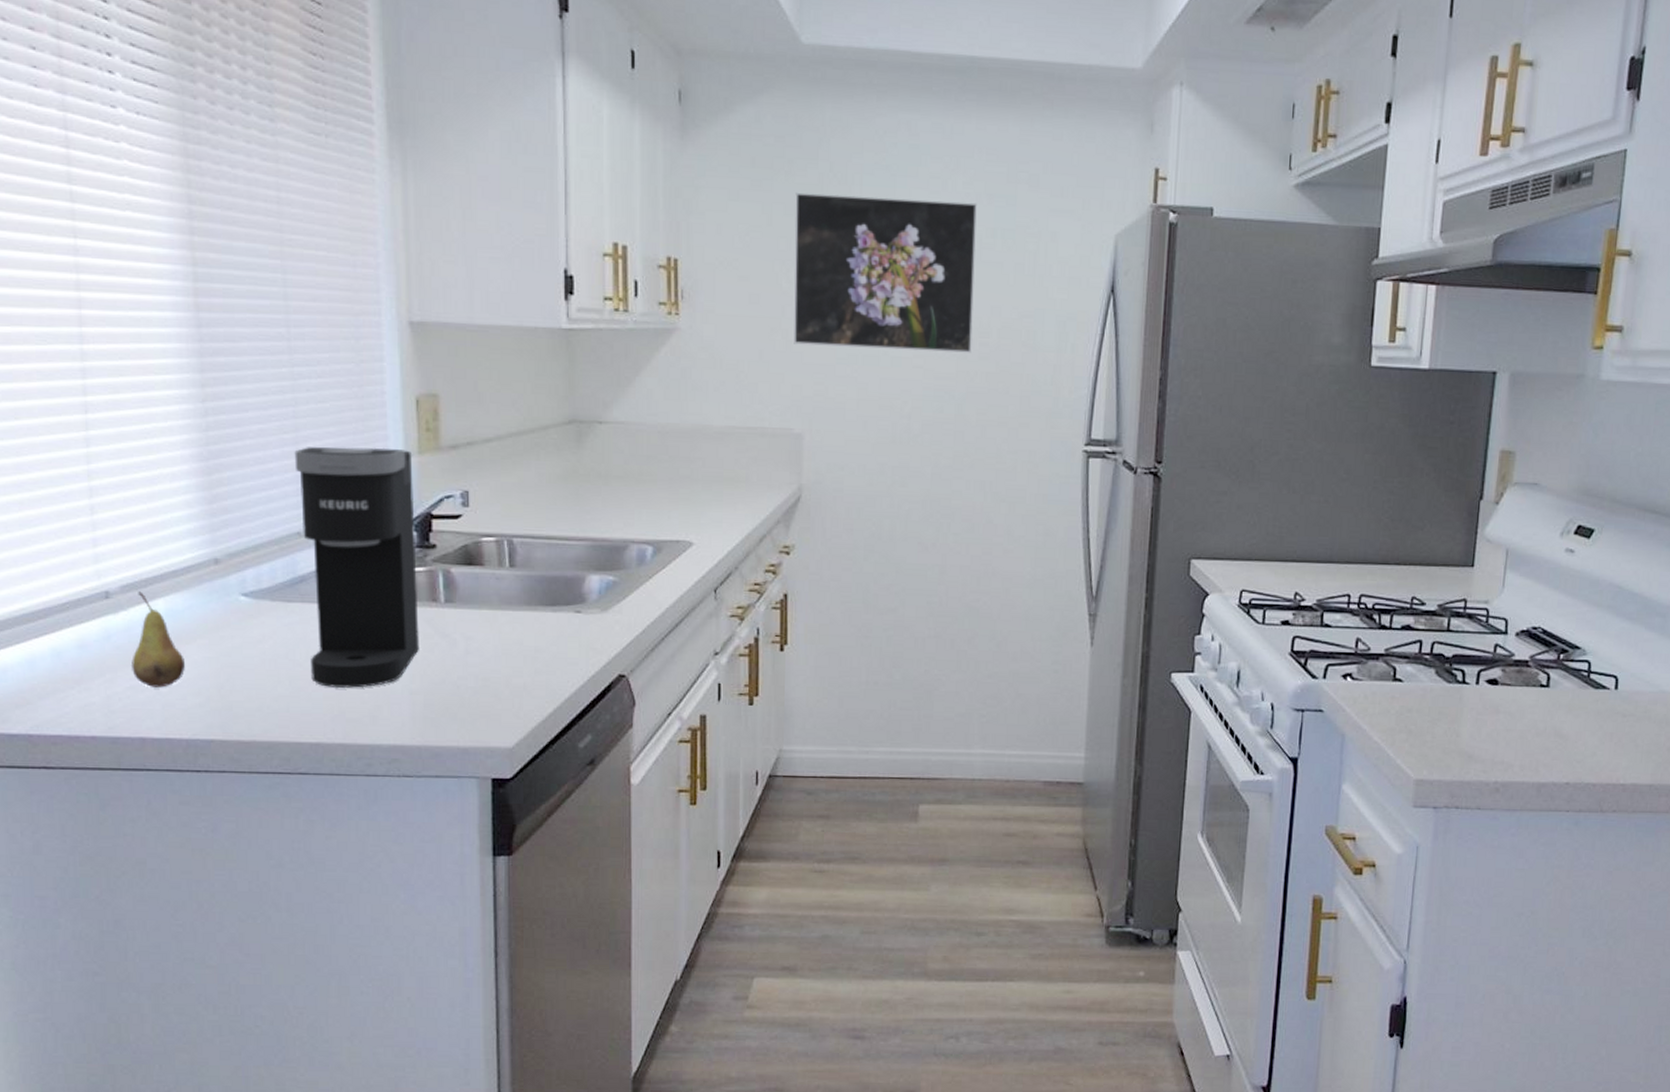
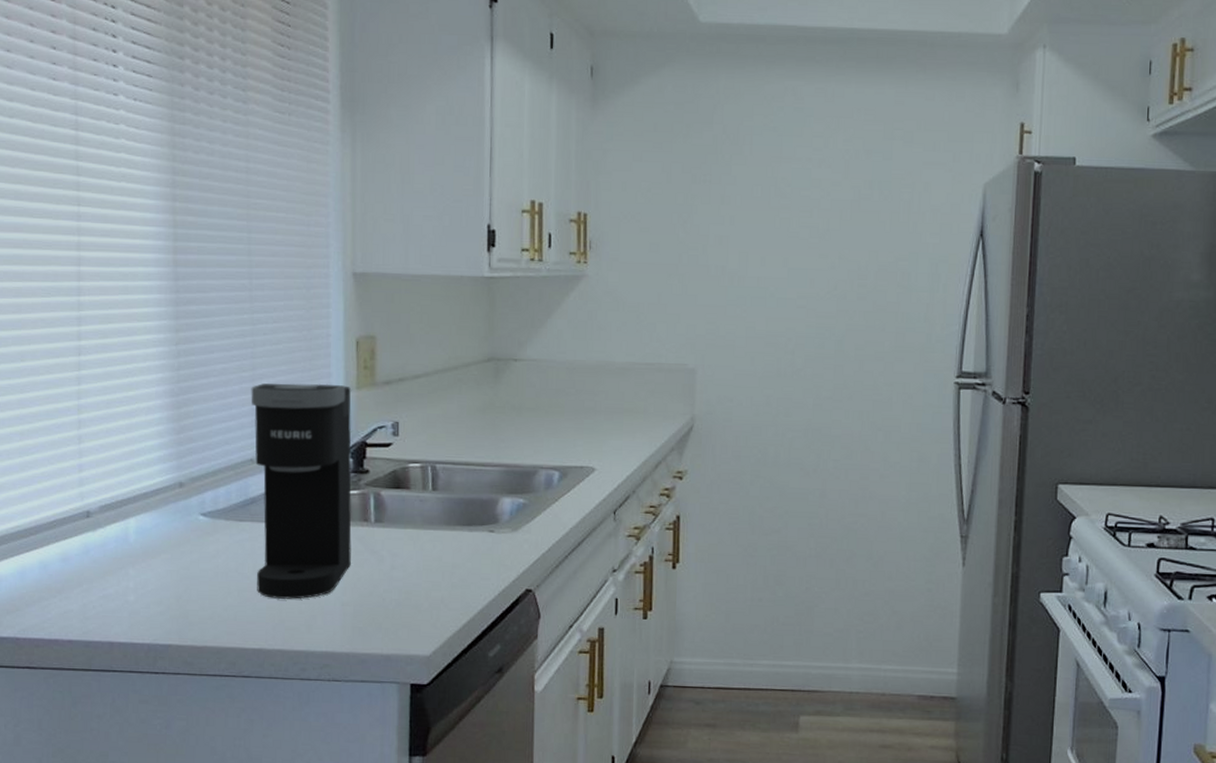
fruit: present [130,591,186,688] -> none [104,511,151,597]
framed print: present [794,192,977,353] -> none [689,153,856,294]

